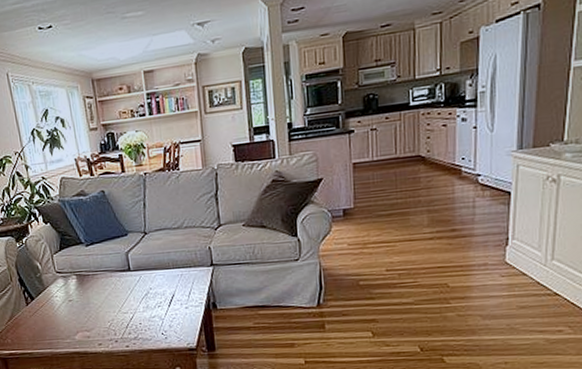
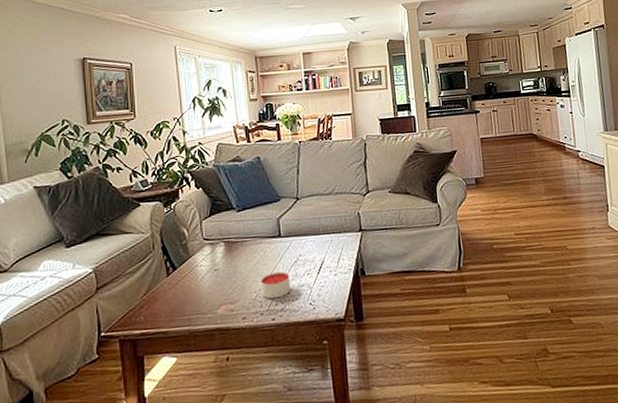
candle: none [113,303,143,328] -> present [261,271,291,299]

